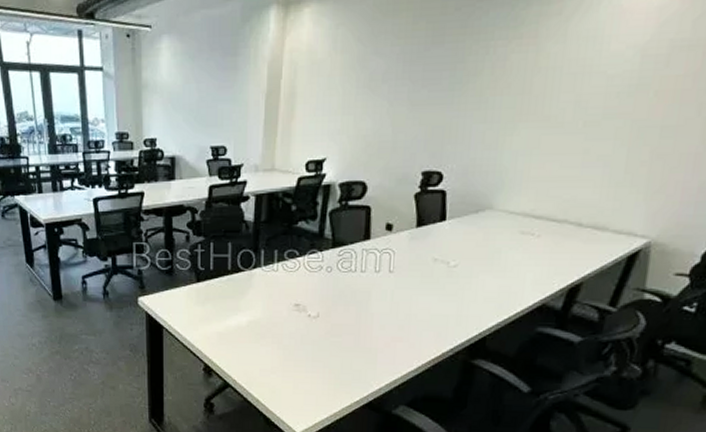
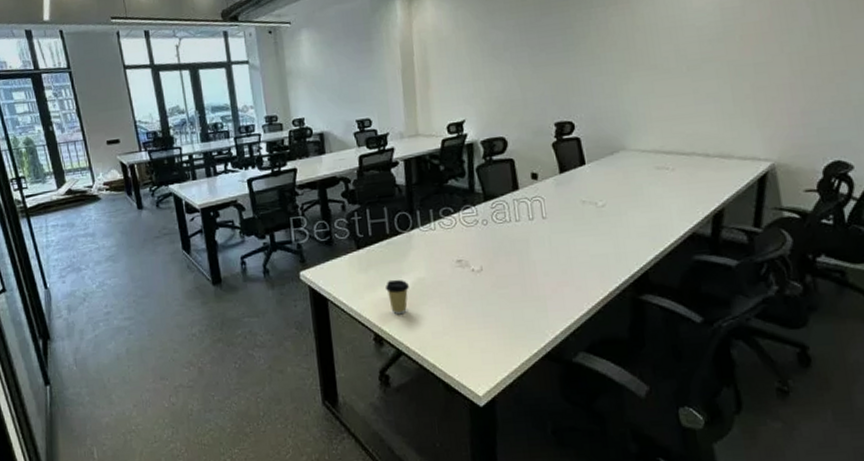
coffee cup: none [221,315,243,350] -> present [386,279,409,315]

